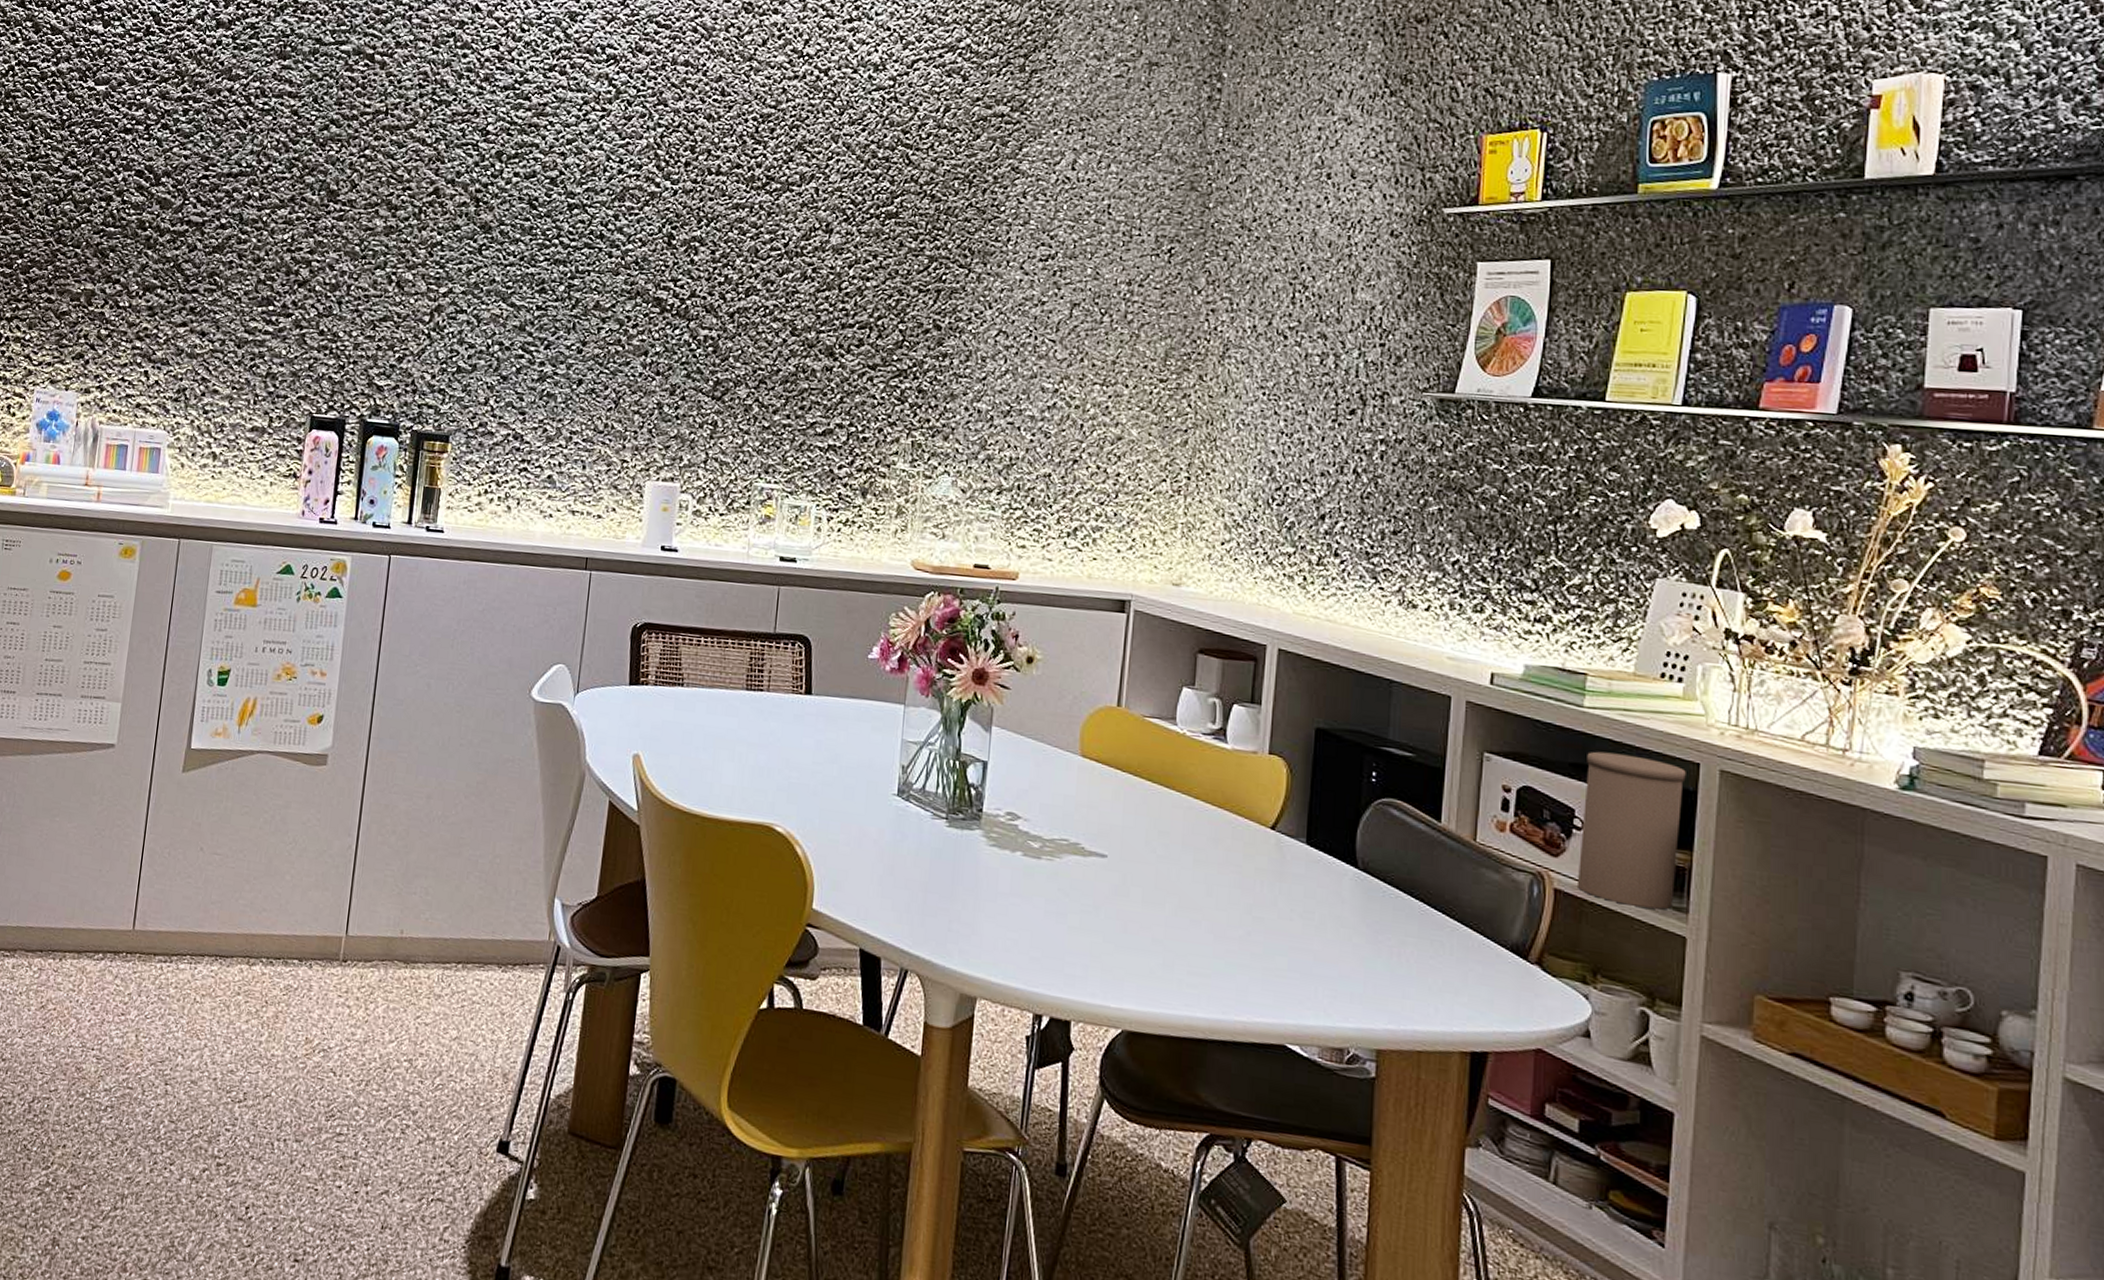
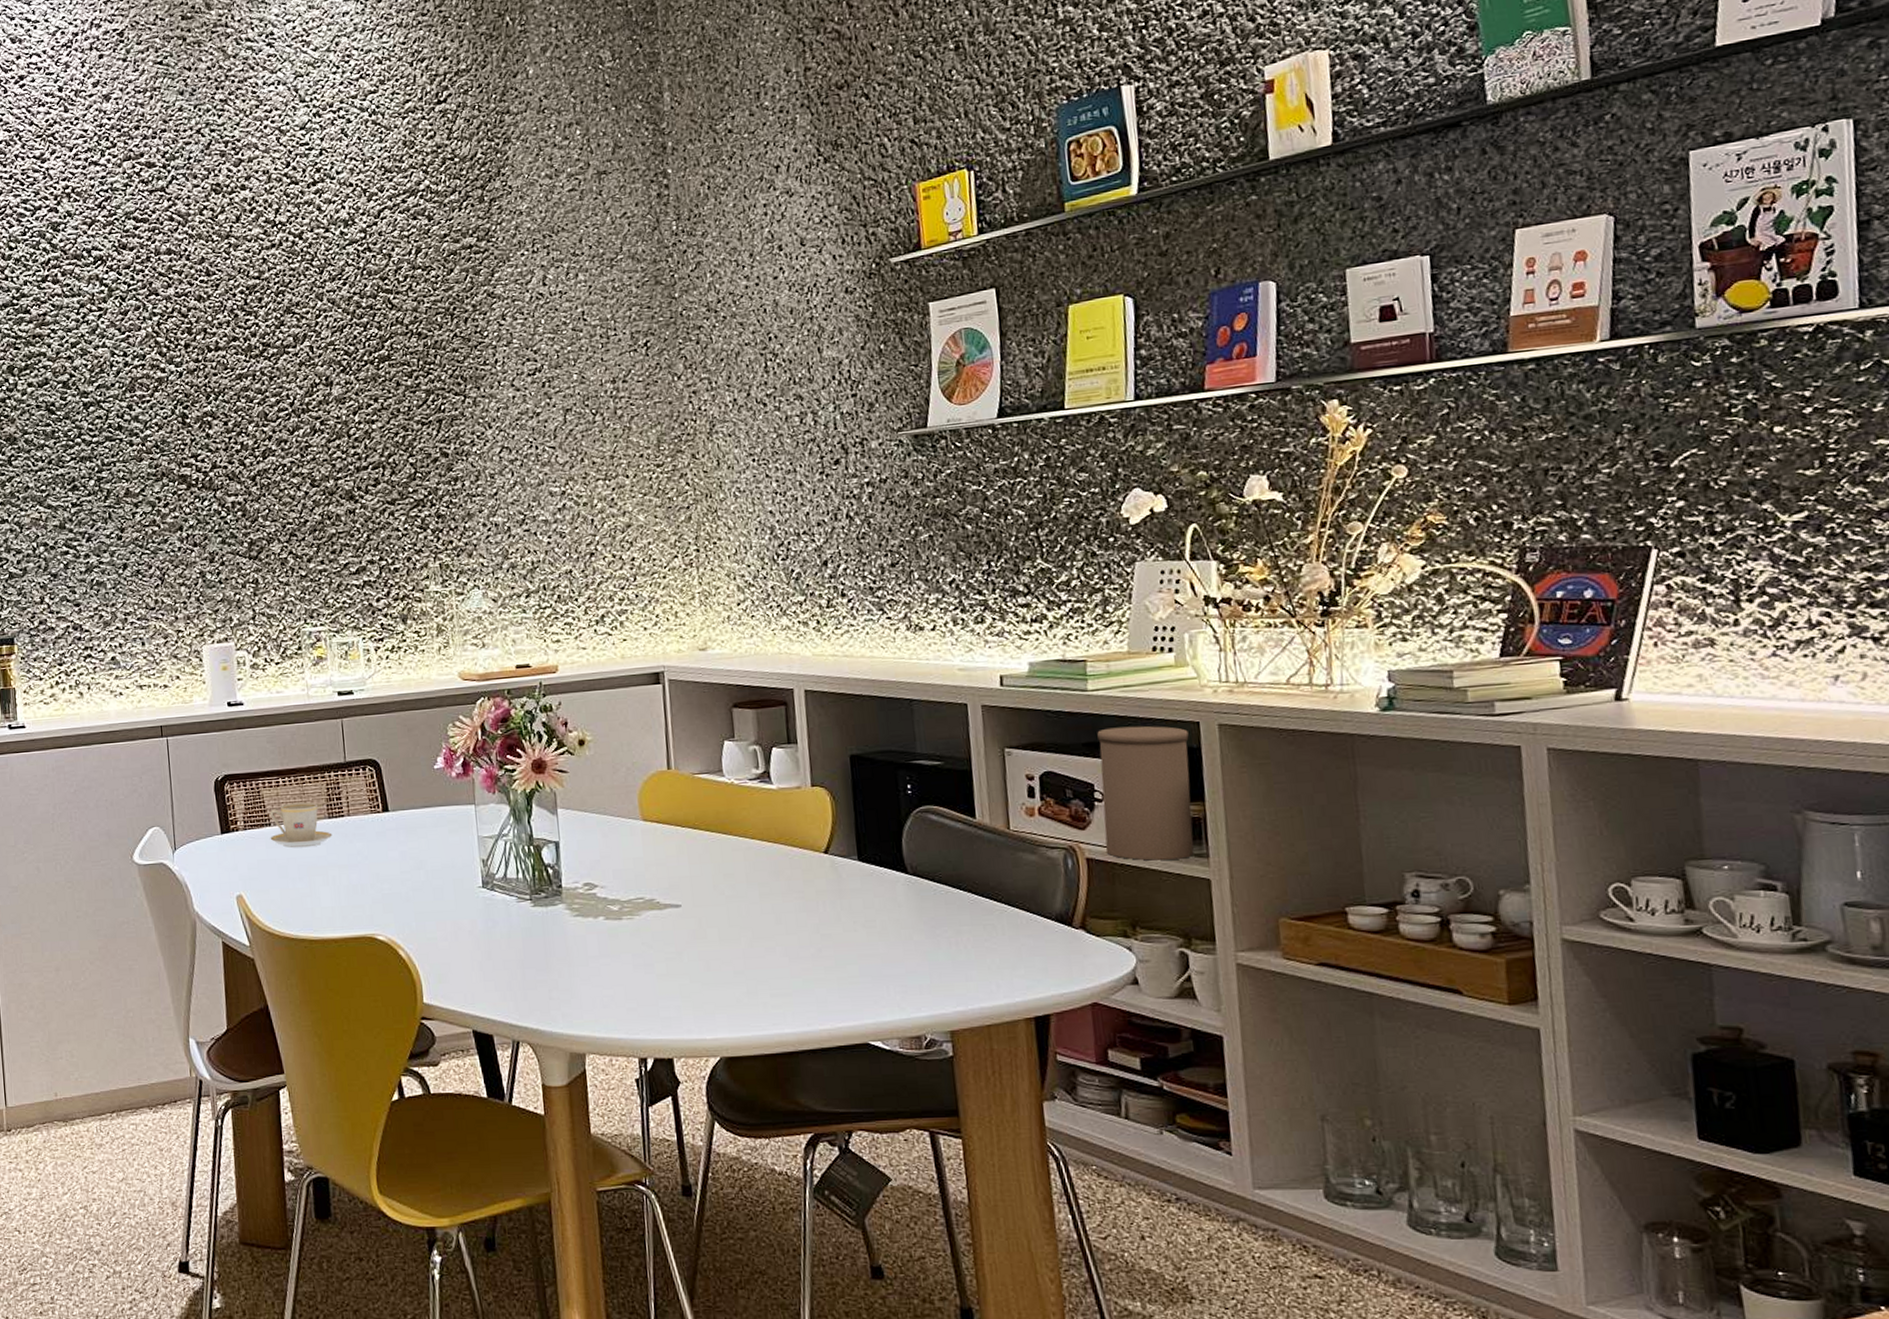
teacup: none [680,665,747,718] -> present [270,802,333,849]

